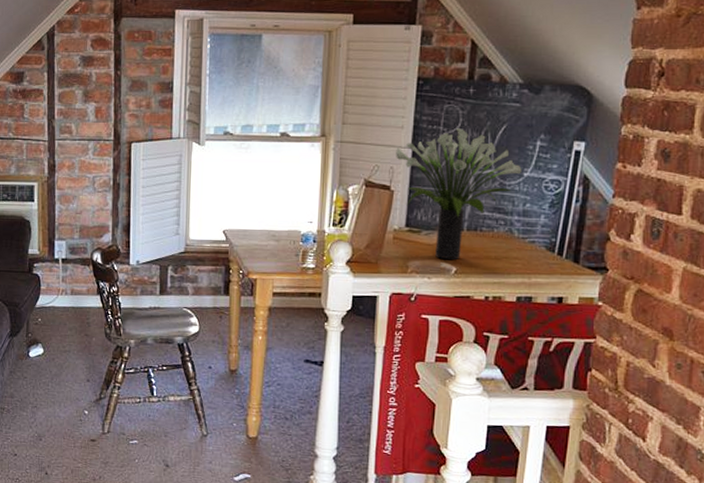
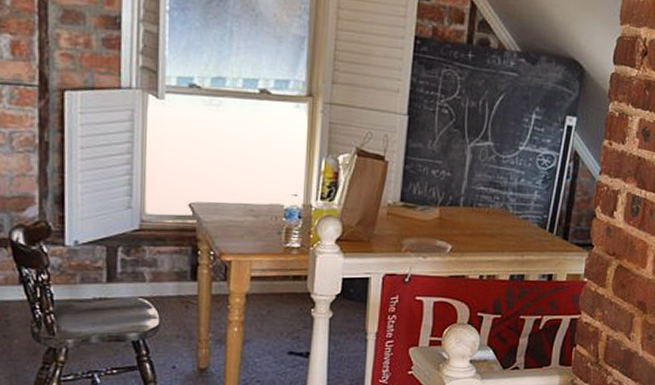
potted plant: present [396,128,522,260] -> none [391,96,518,238]

